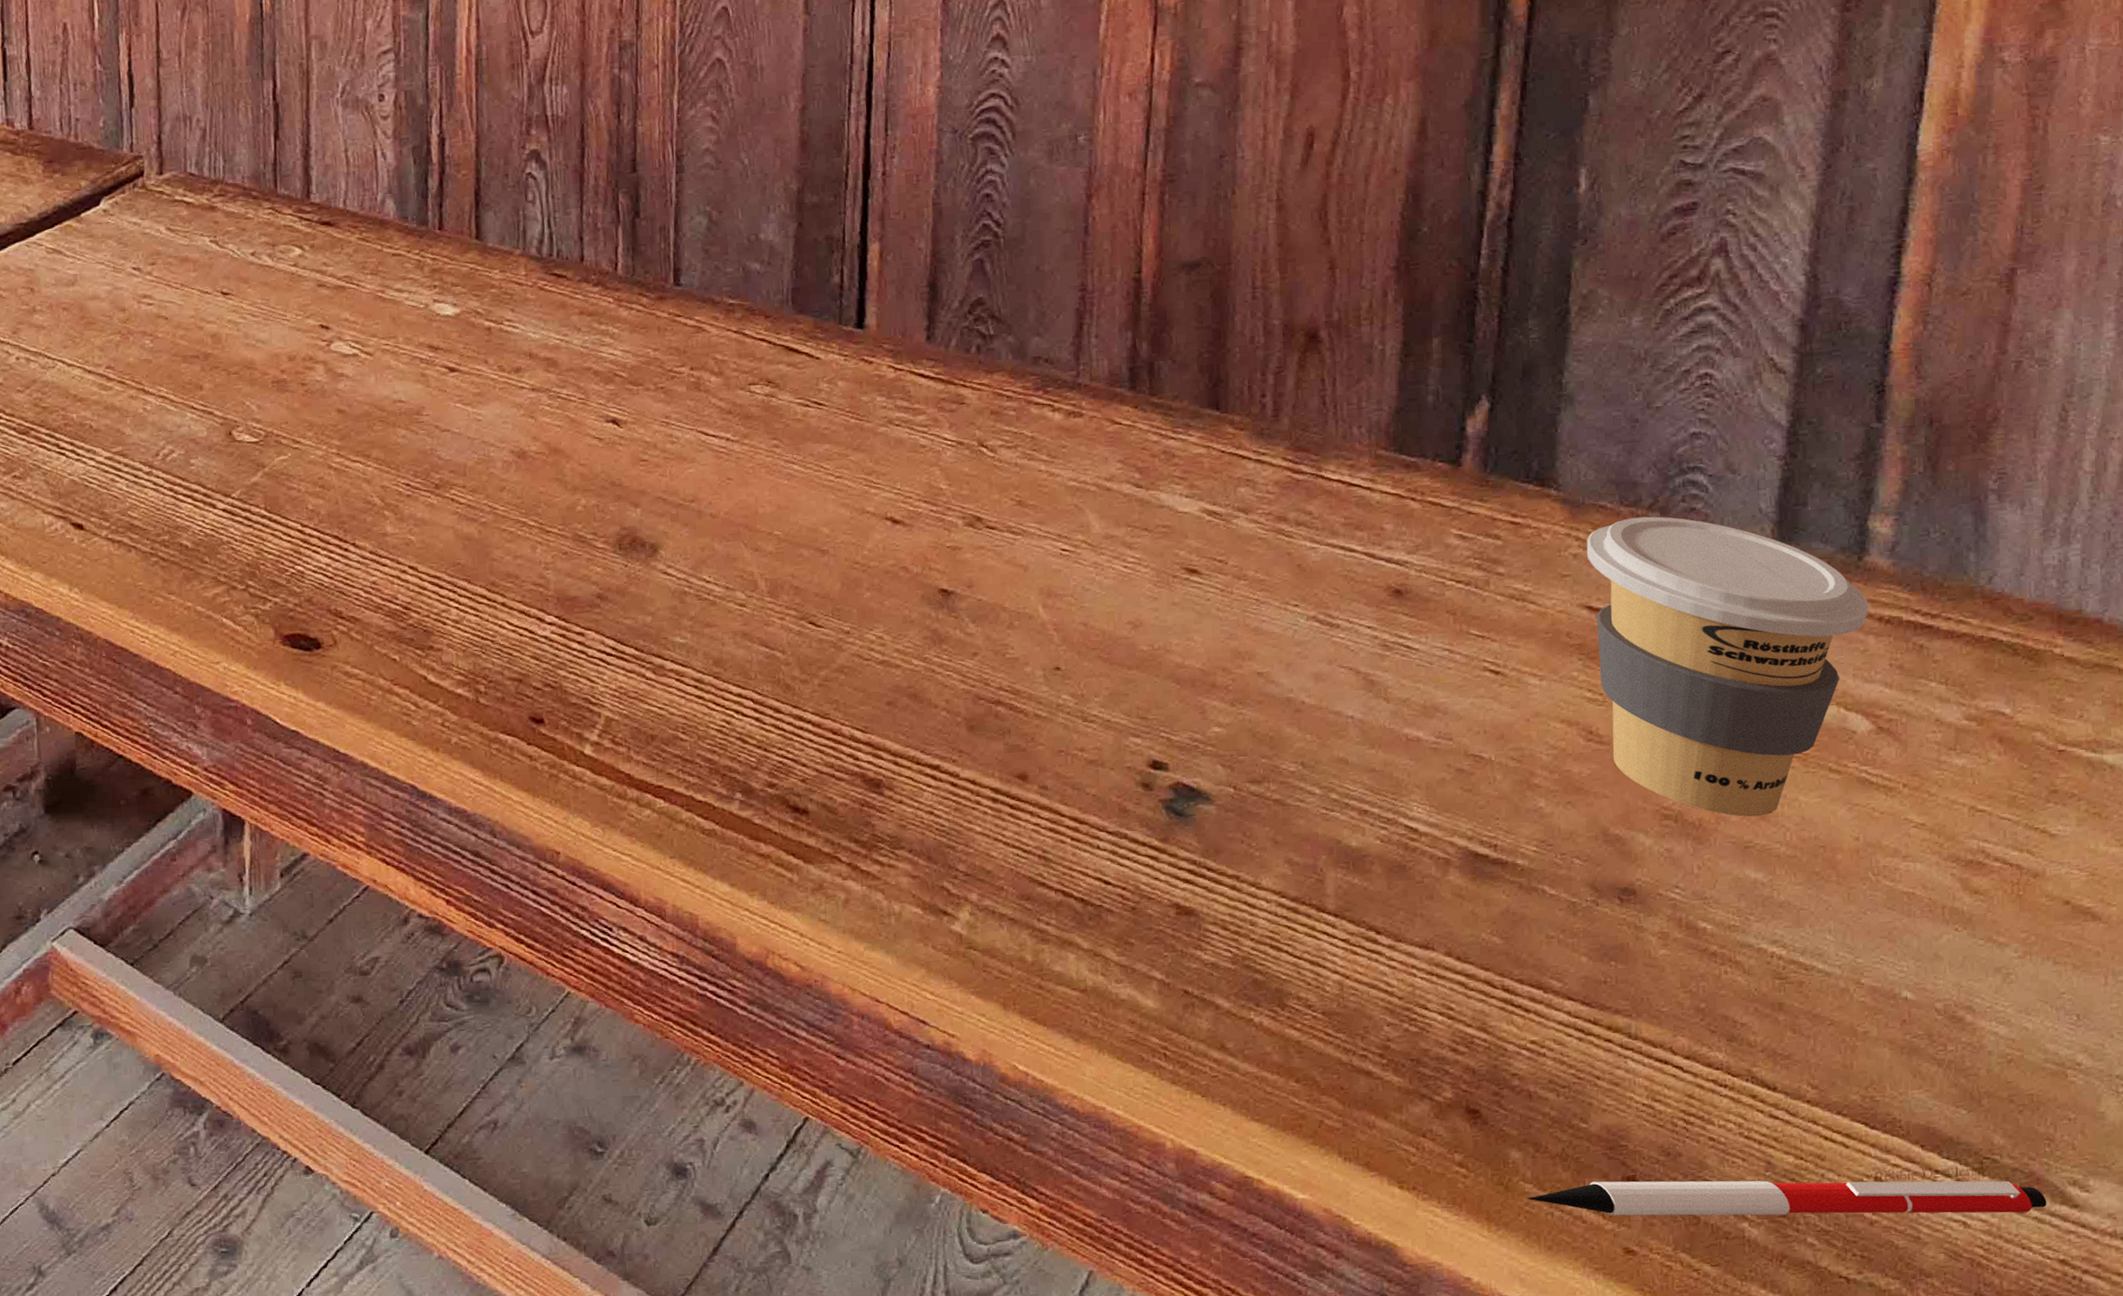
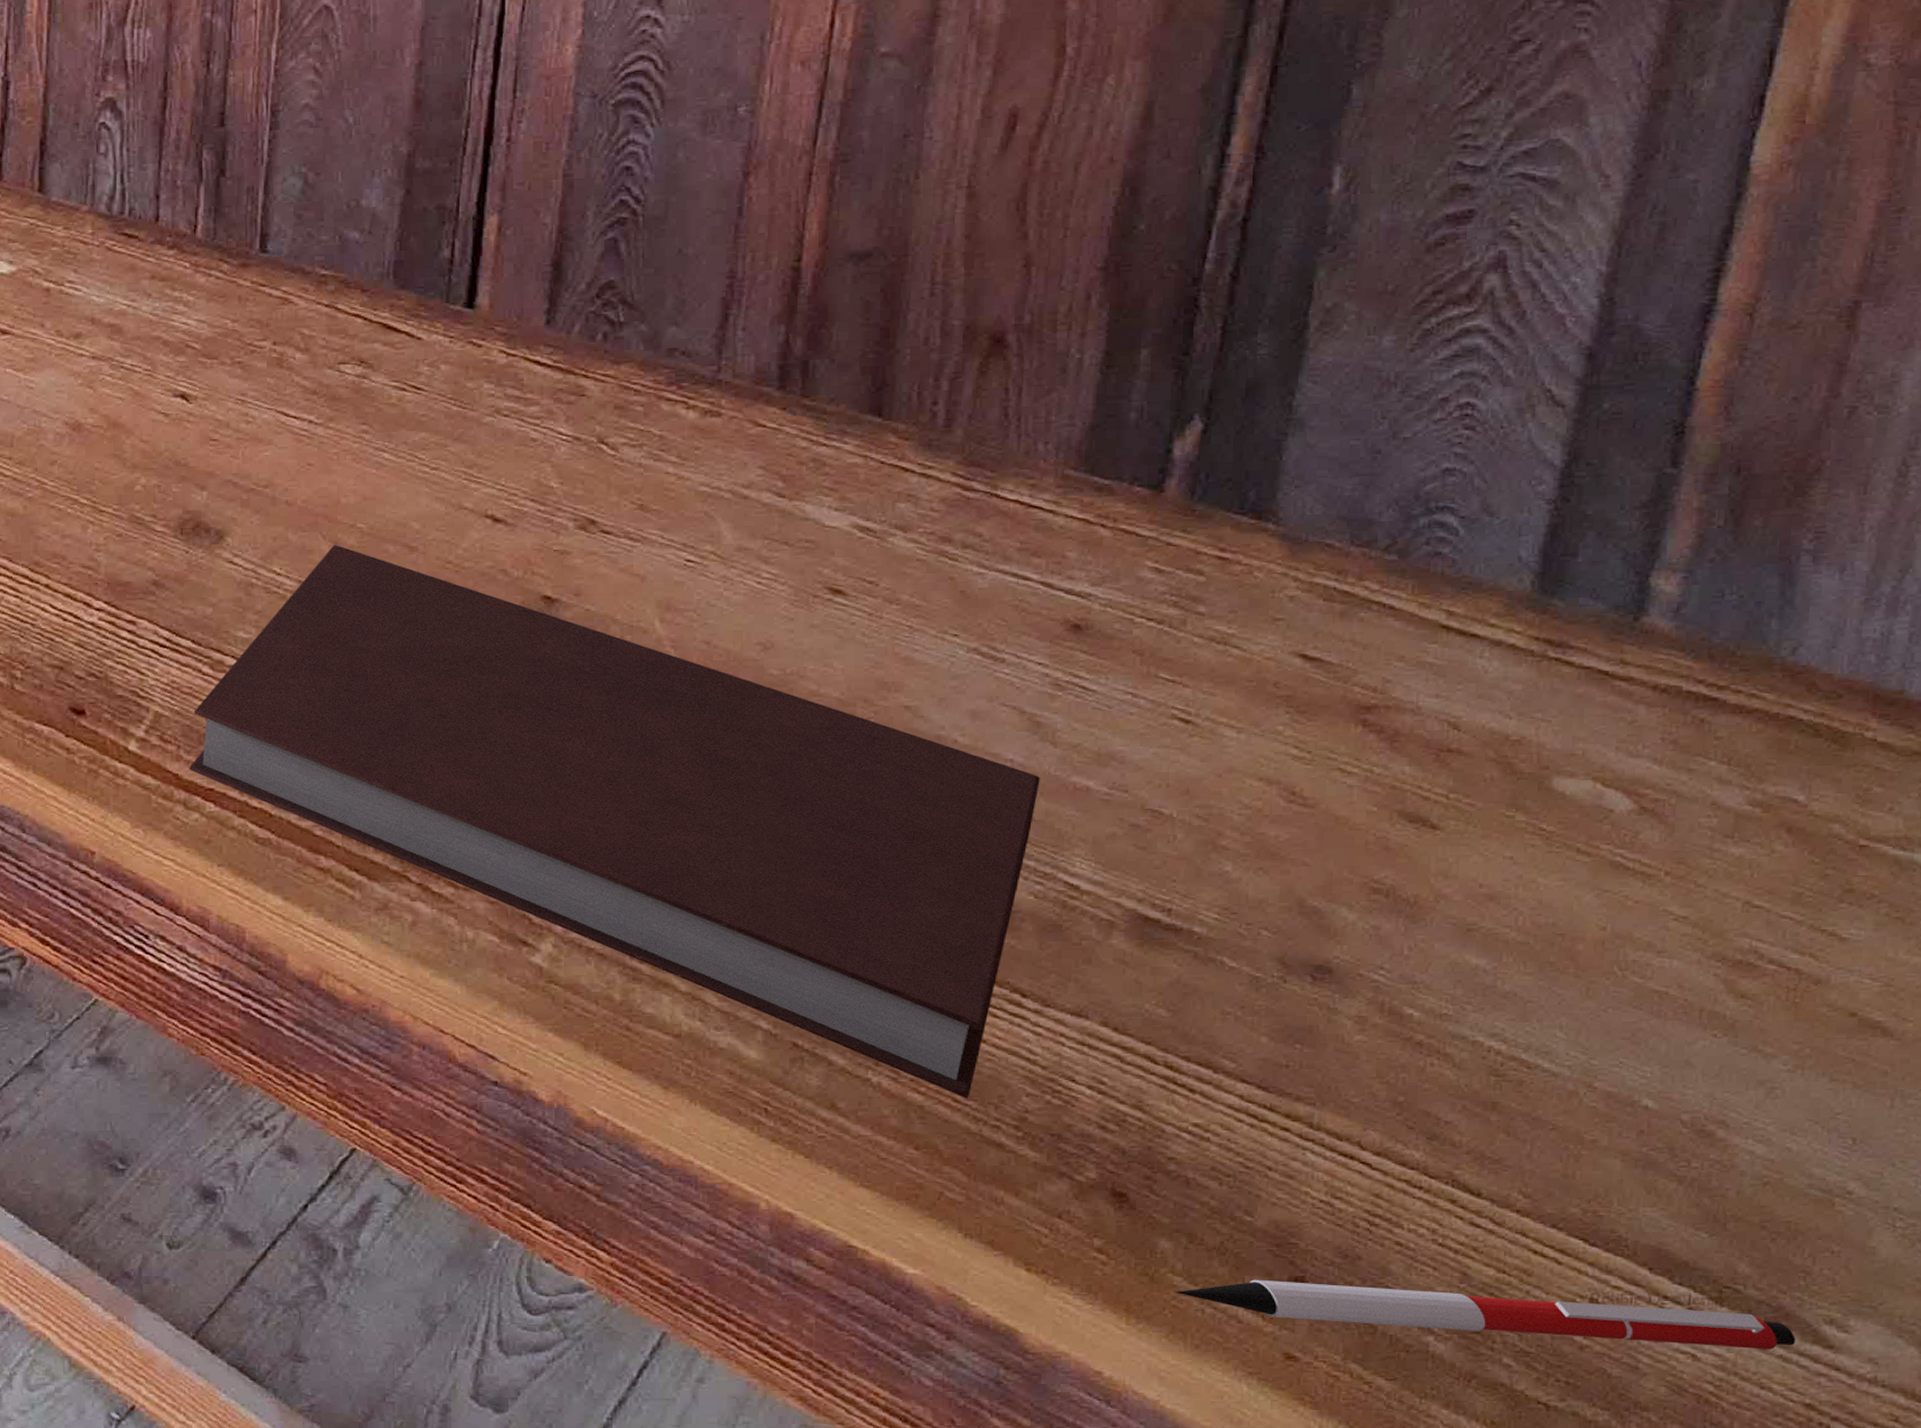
notebook: none [639,551,1378,1032] -> present [189,544,1040,1099]
coffee cup: present [1586,516,1869,817] -> none [1305,559,1643,897]

